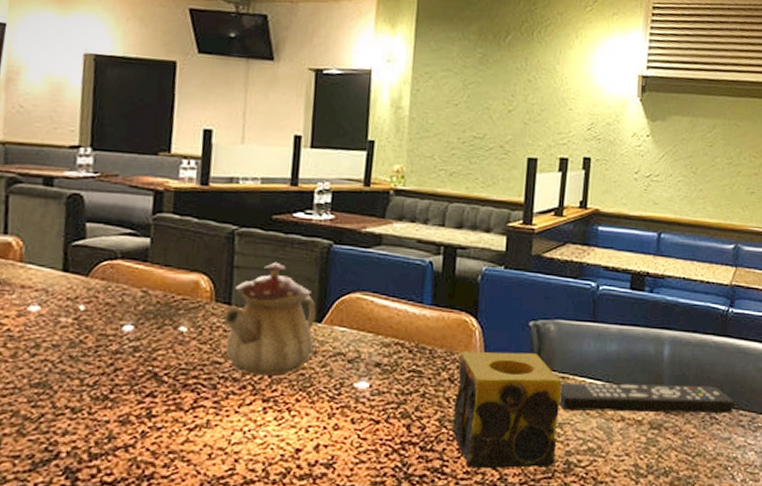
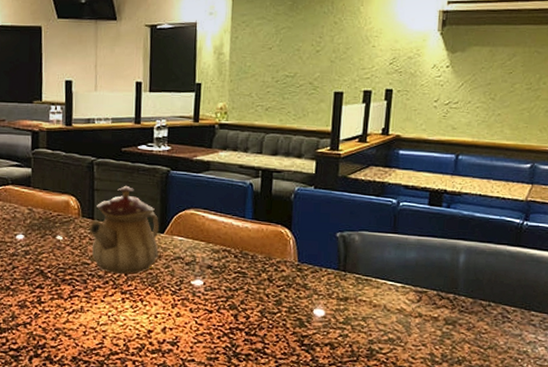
candle: present [451,351,562,469] -> none [271,257,366,353]
remote control: present [558,382,735,414] -> none [362,284,527,314]

